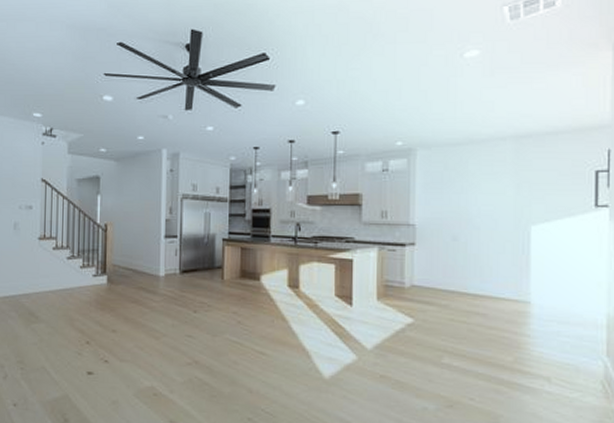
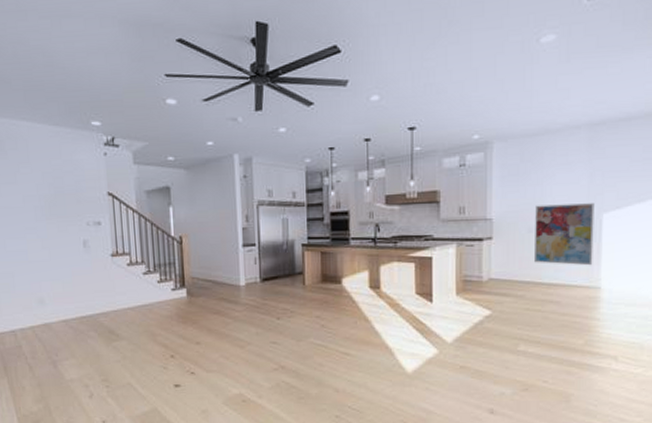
wall art: none [458,213,522,279] -> present [533,203,595,266]

